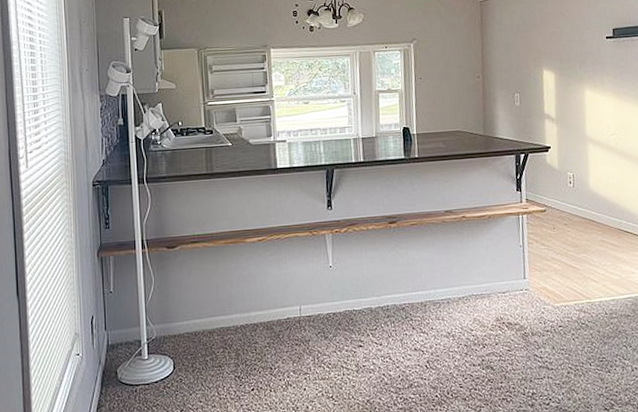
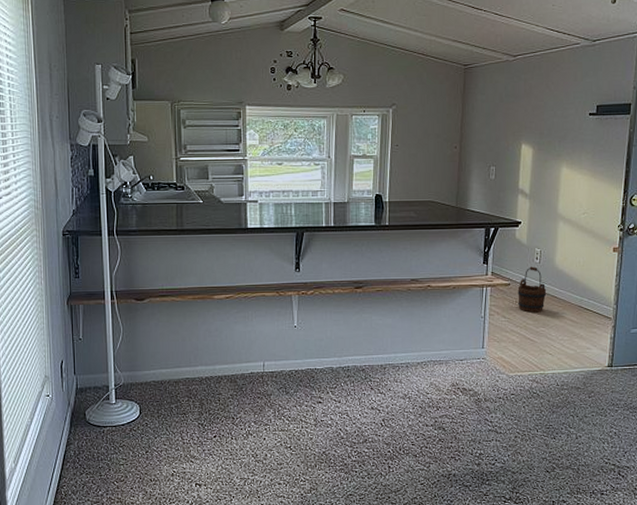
wooden bucket: none [554,191,584,239] -> present [517,266,547,313]

